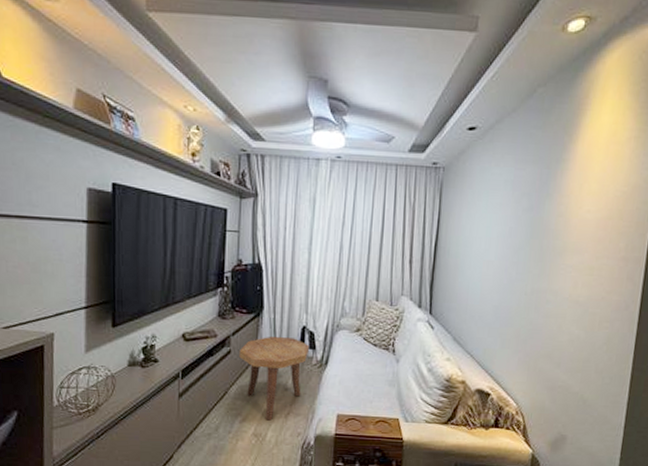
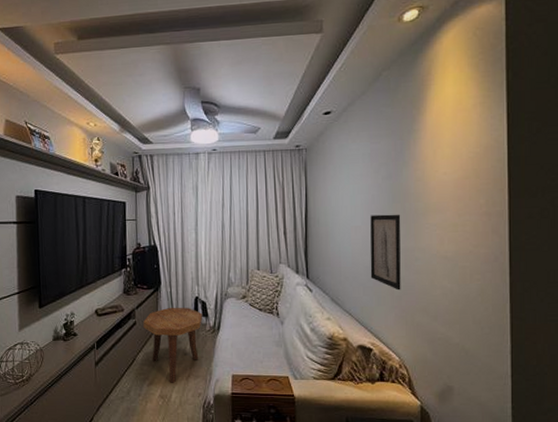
wall art: none [497,249,537,334] -> present [370,214,401,291]

